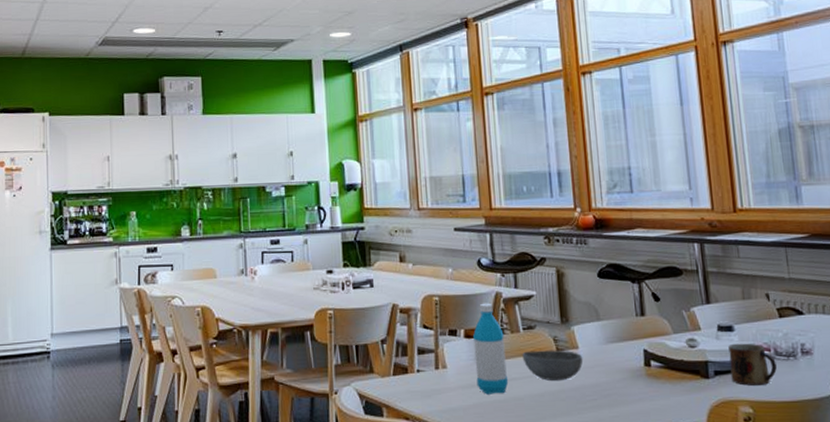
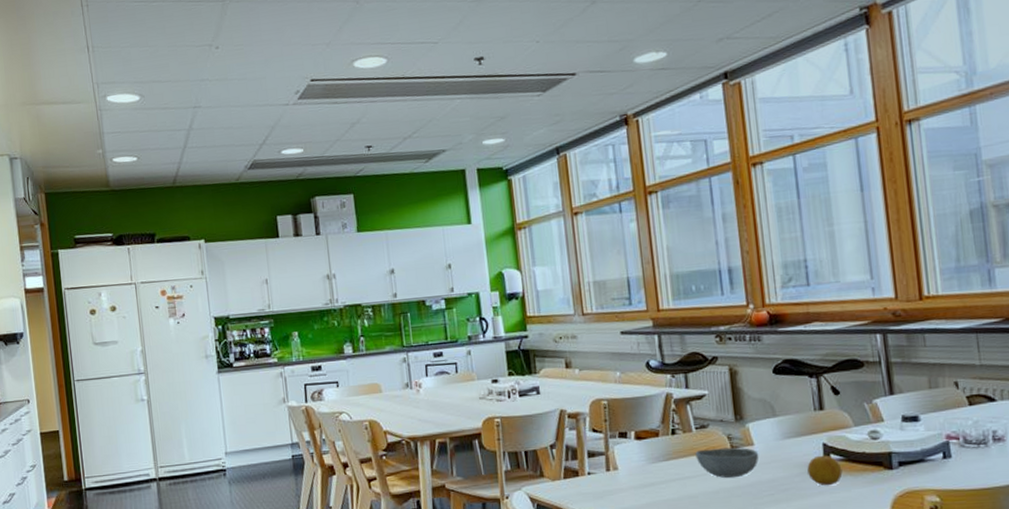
water bottle: present [473,303,509,395] -> none [644,404,682,494]
fruit: none [628,361,662,393] -> present [807,455,843,486]
mug: present [728,343,777,386] -> none [913,432,966,475]

